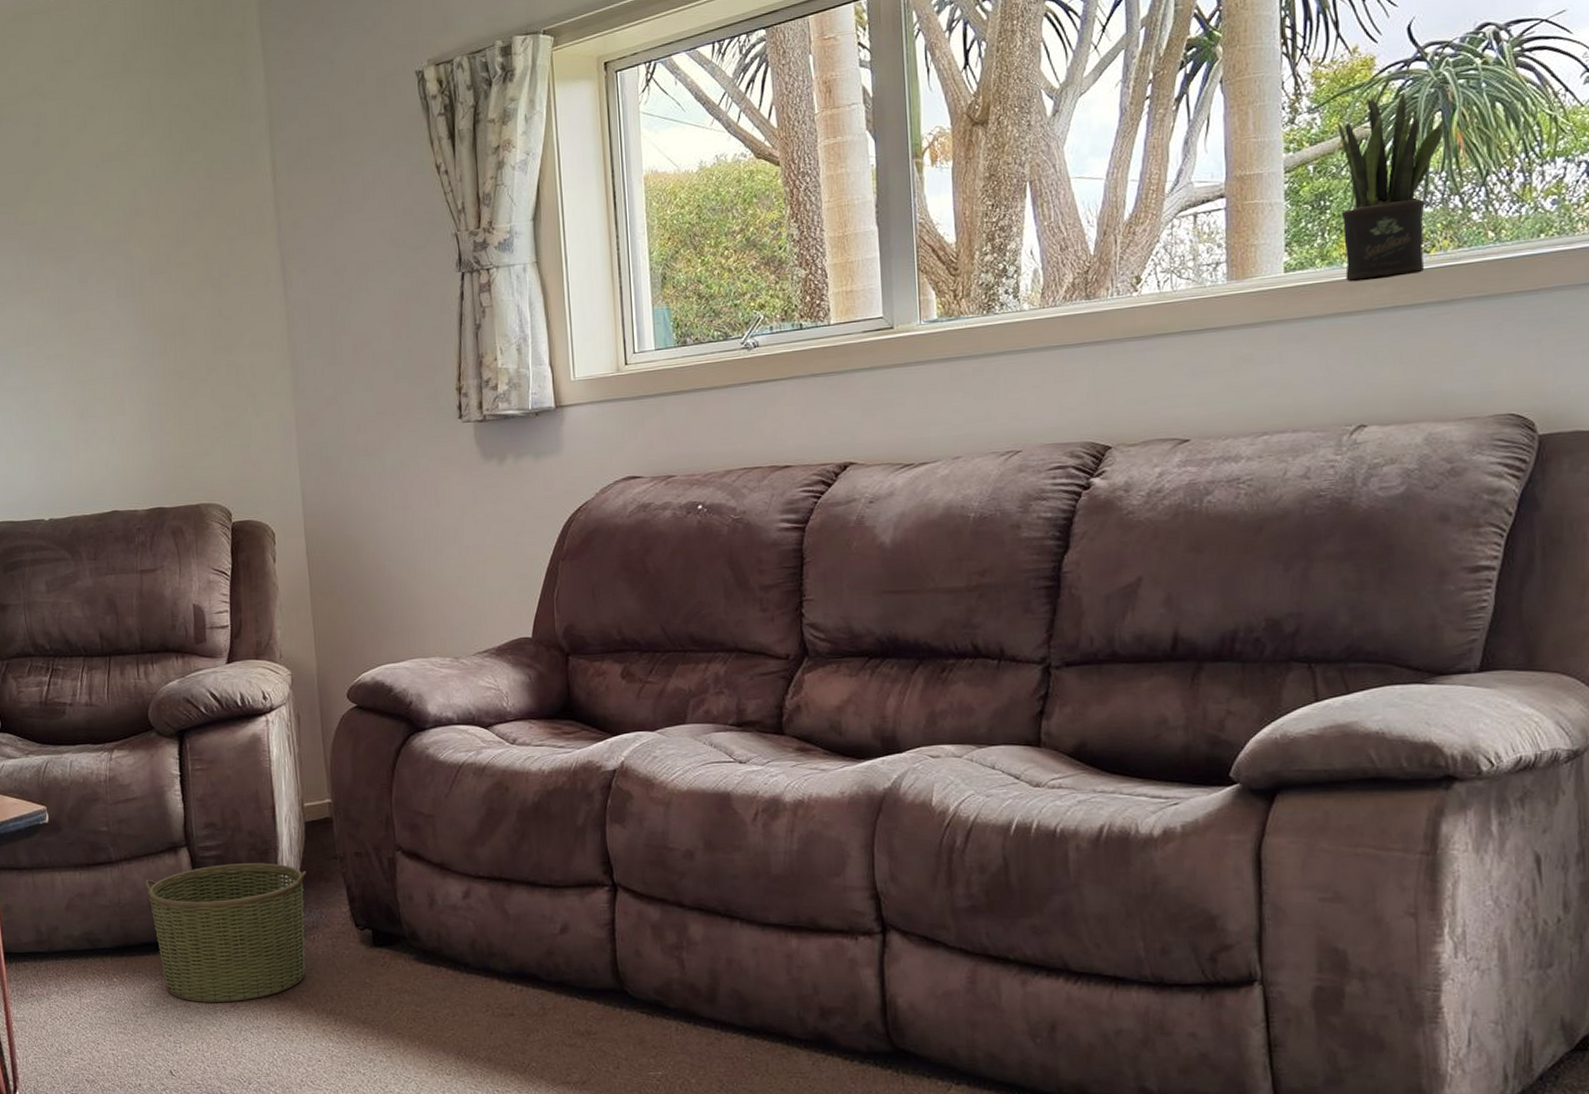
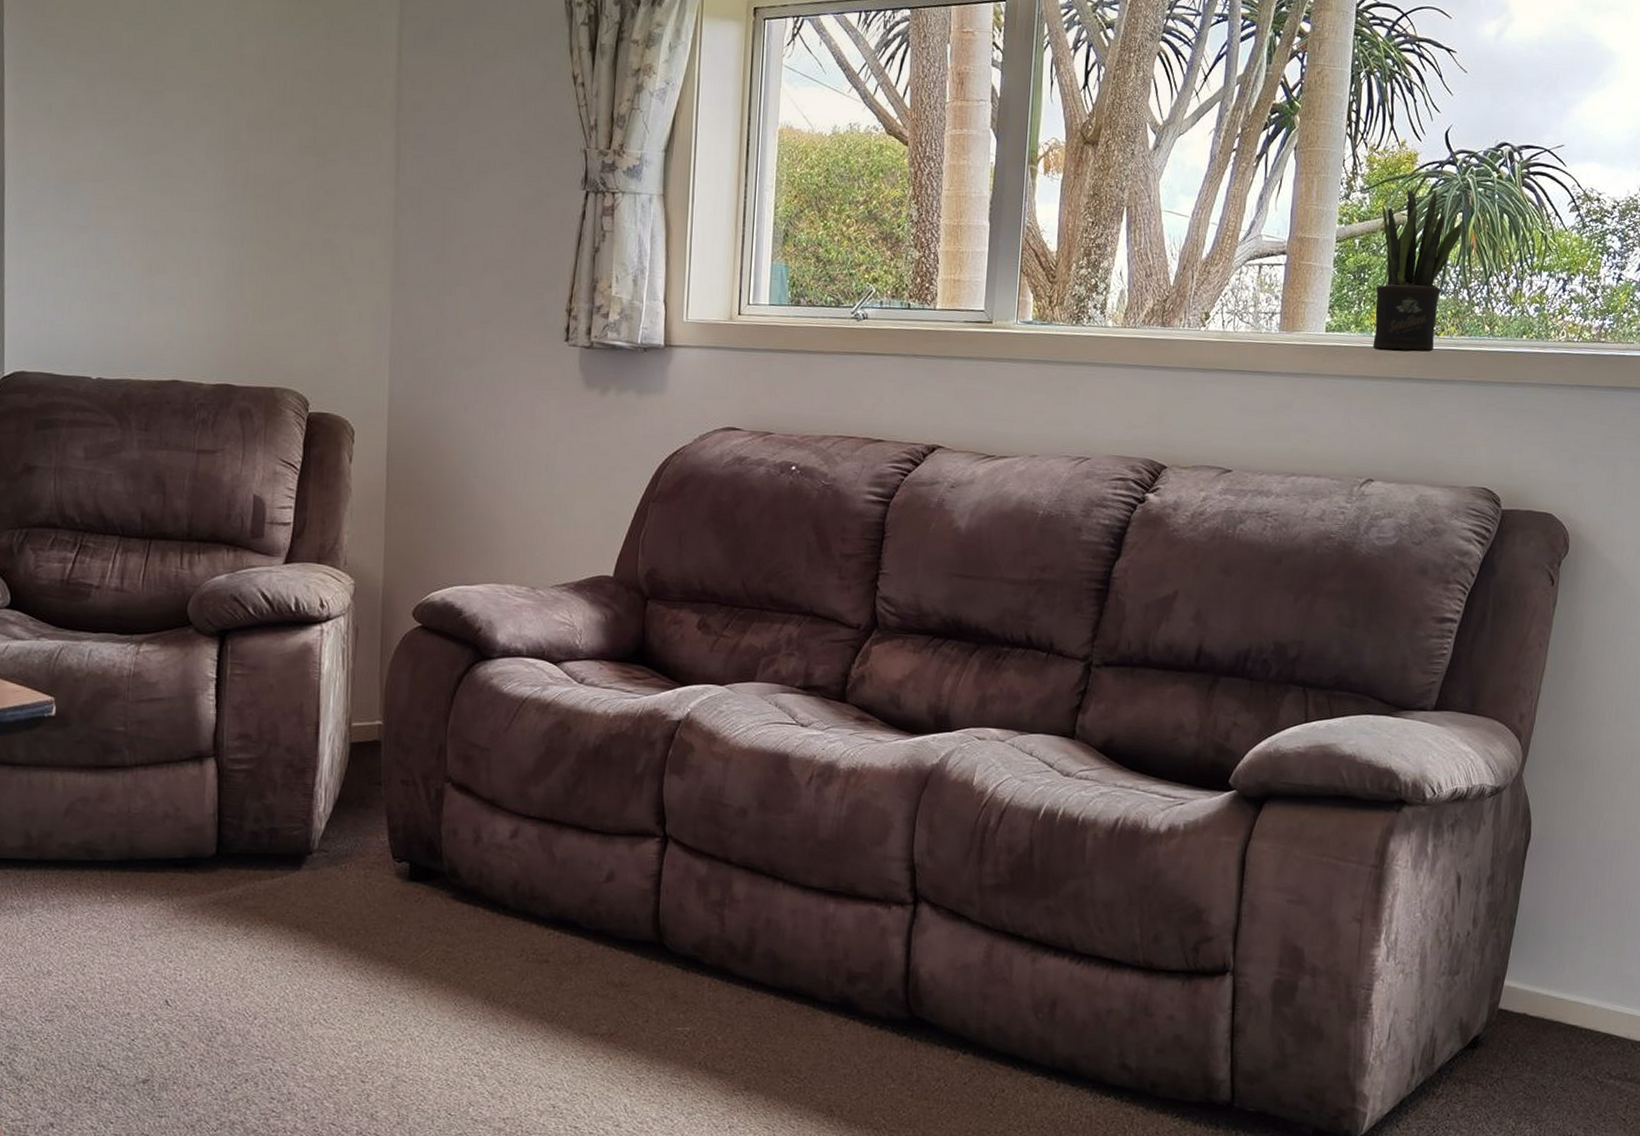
basket: present [145,863,306,1003] -> none [161,780,346,930]

